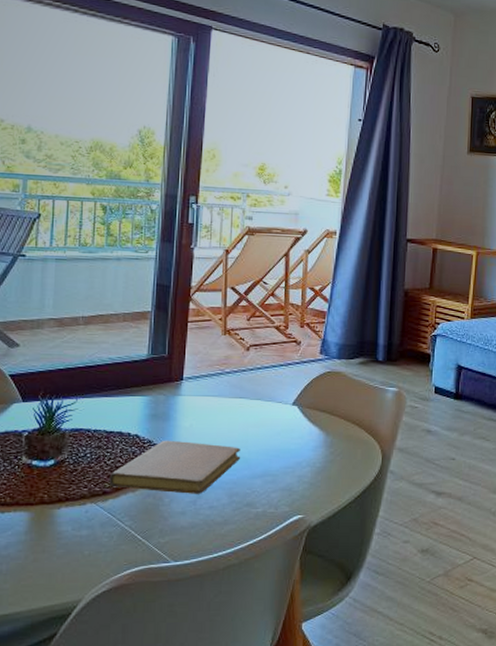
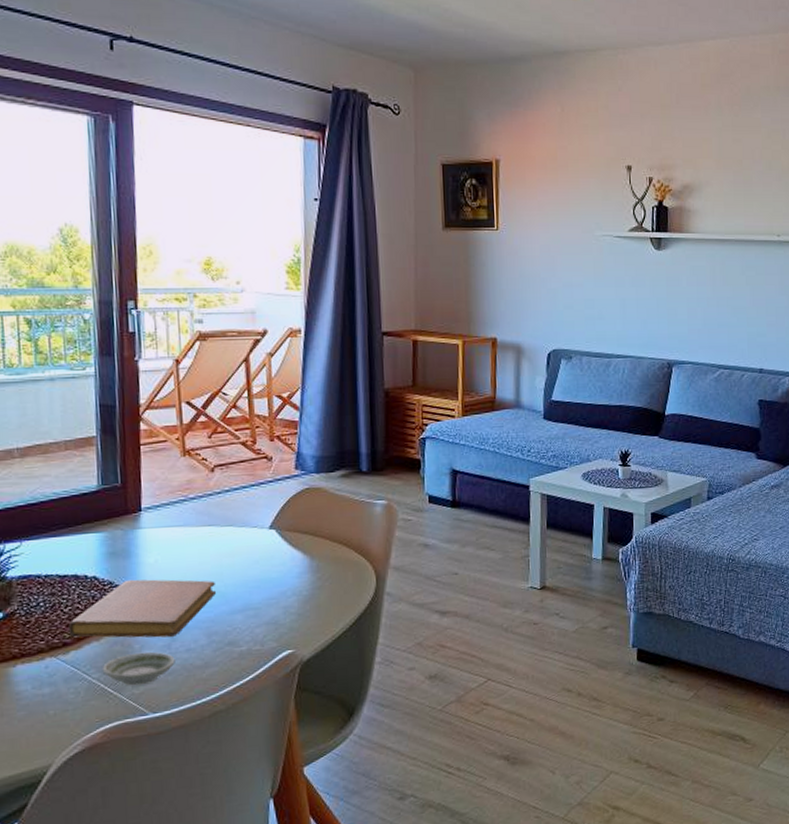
saucer: none [134,506,199,535] -> present [102,652,175,686]

